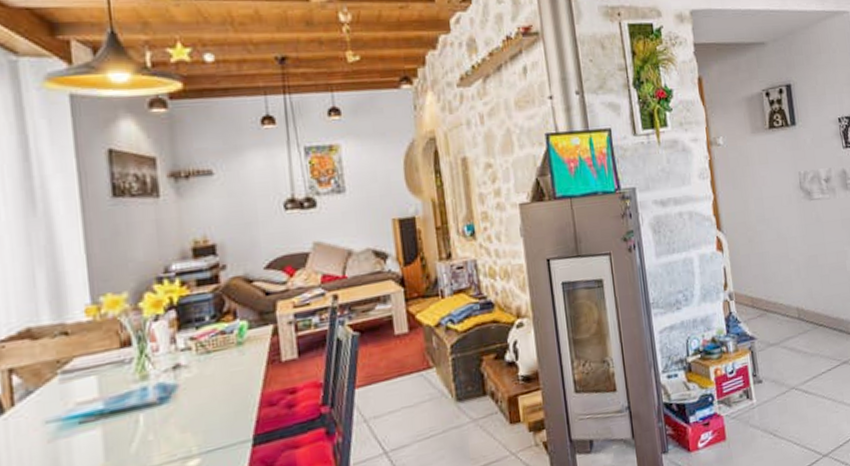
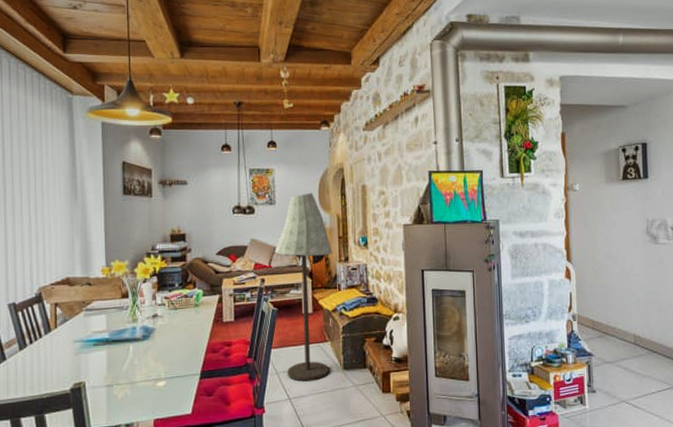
floor lamp: none [349,173,437,427] -> present [274,193,333,382]

